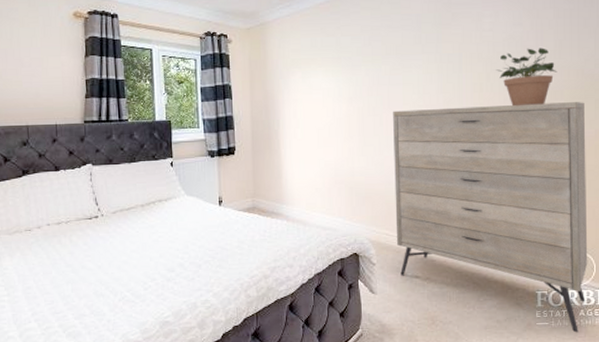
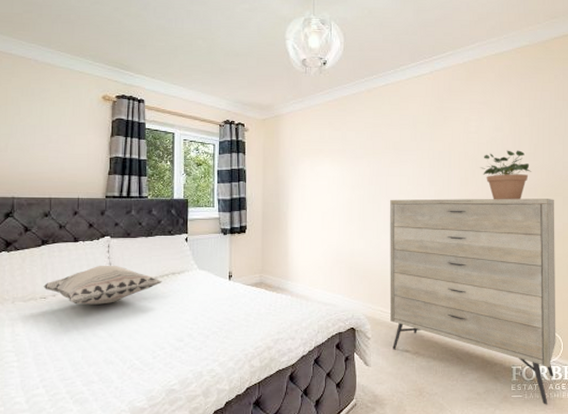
decorative pillow: none [27,194,149,236] -> present [43,266,162,305]

